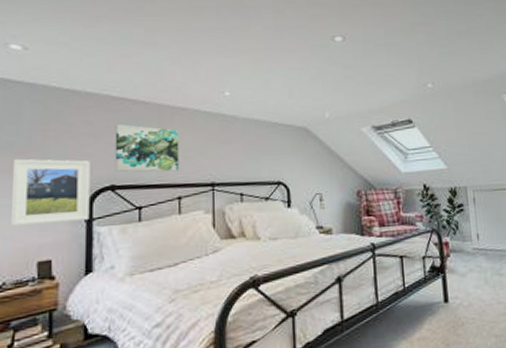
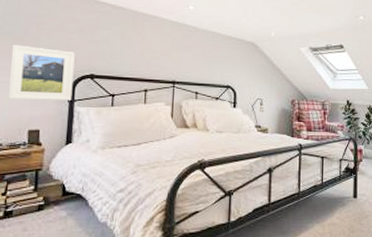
wall art: present [115,124,180,172] -> none [94,25,149,68]

